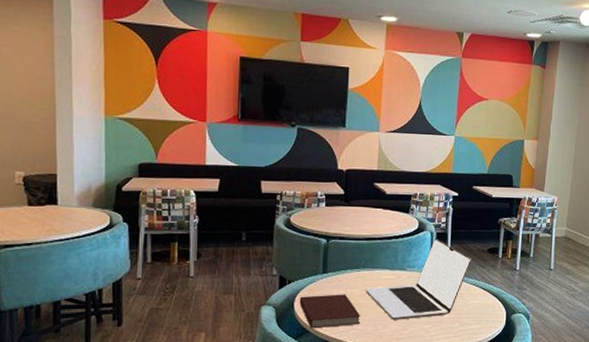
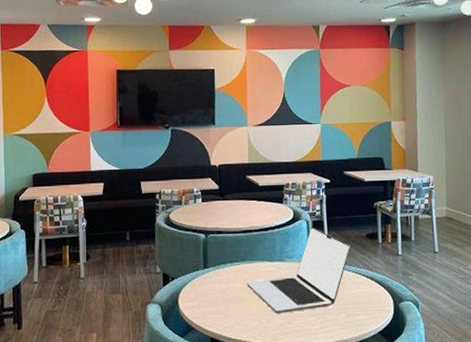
notebook: present [299,294,361,329] -> none [183,288,245,326]

